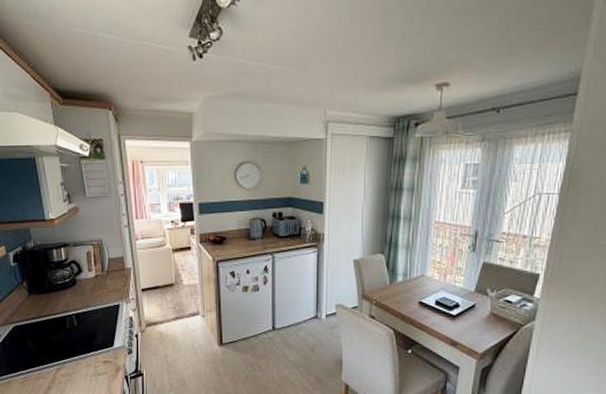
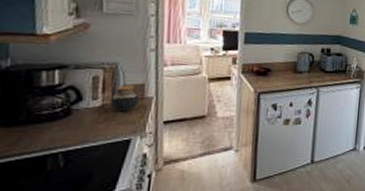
jar: none [101,258,121,281] -> present [110,85,140,112]

